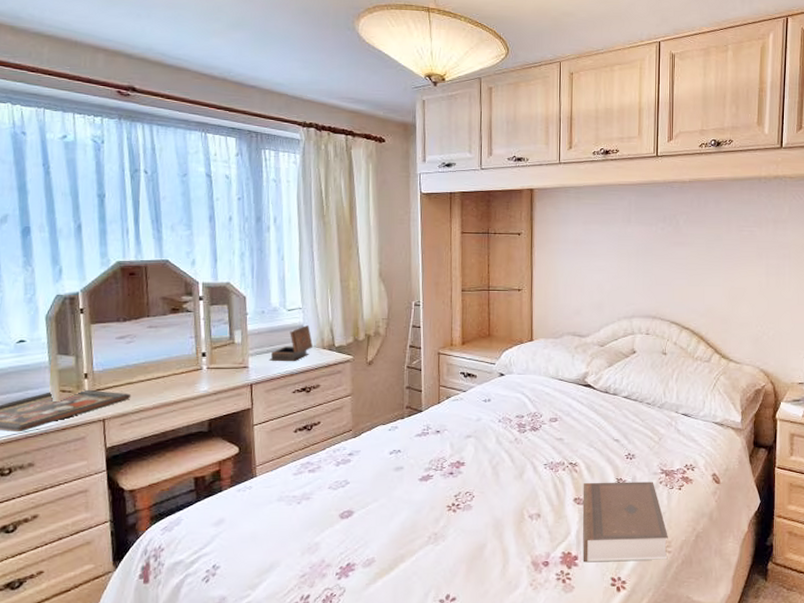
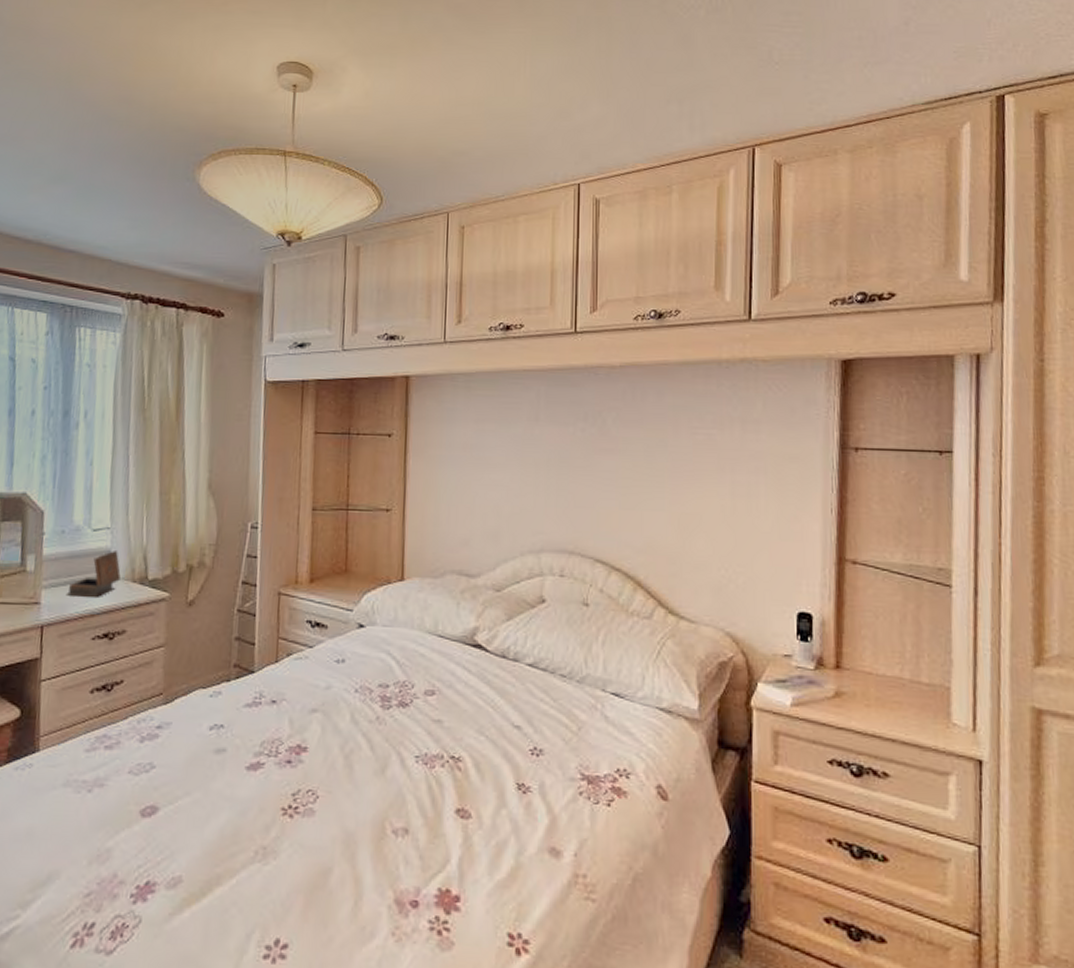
book: present [582,481,668,562] -> none [467,786,591,912]

